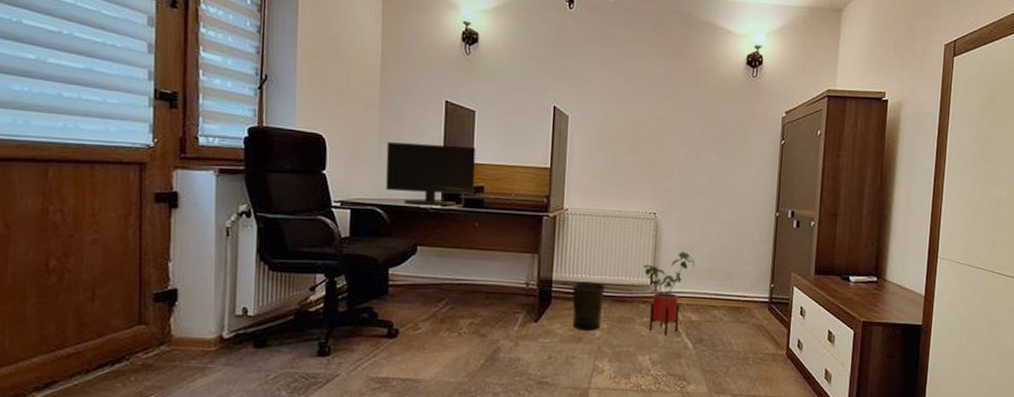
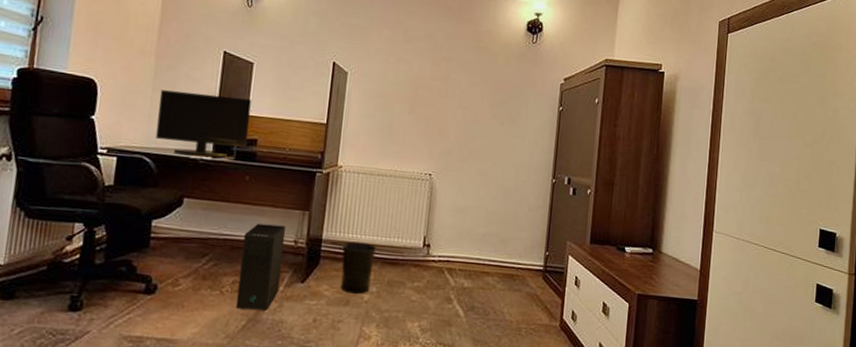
computer tower: none [474,268,517,350] -> present [235,223,286,311]
house plant: present [643,250,695,336] -> none [416,214,470,302]

